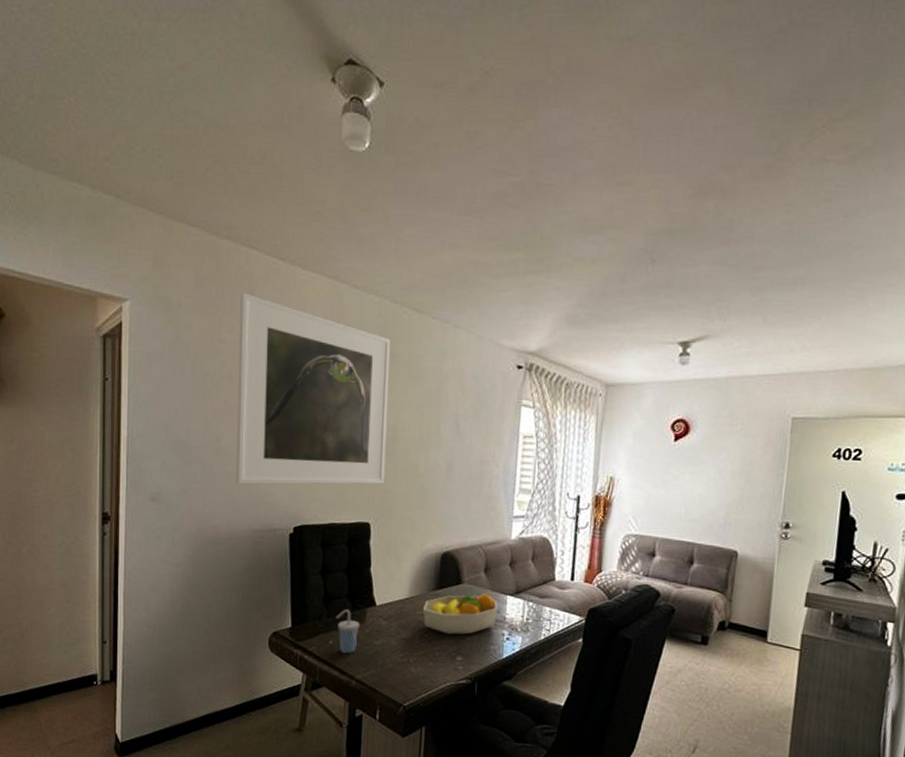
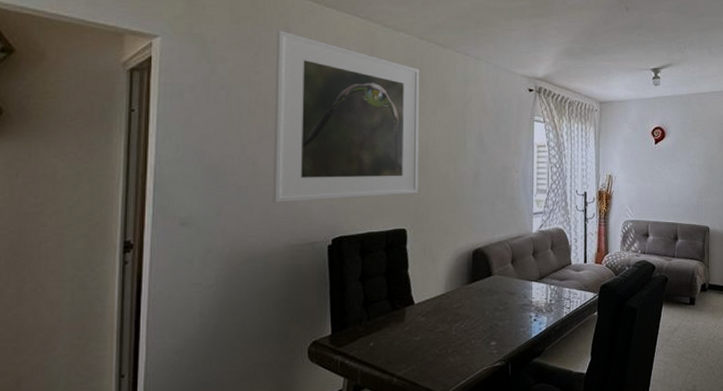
cup: present [336,609,360,654] -> none [376,311,400,353]
fruit bowl: present [422,593,498,635] -> none [458,282,525,323]

